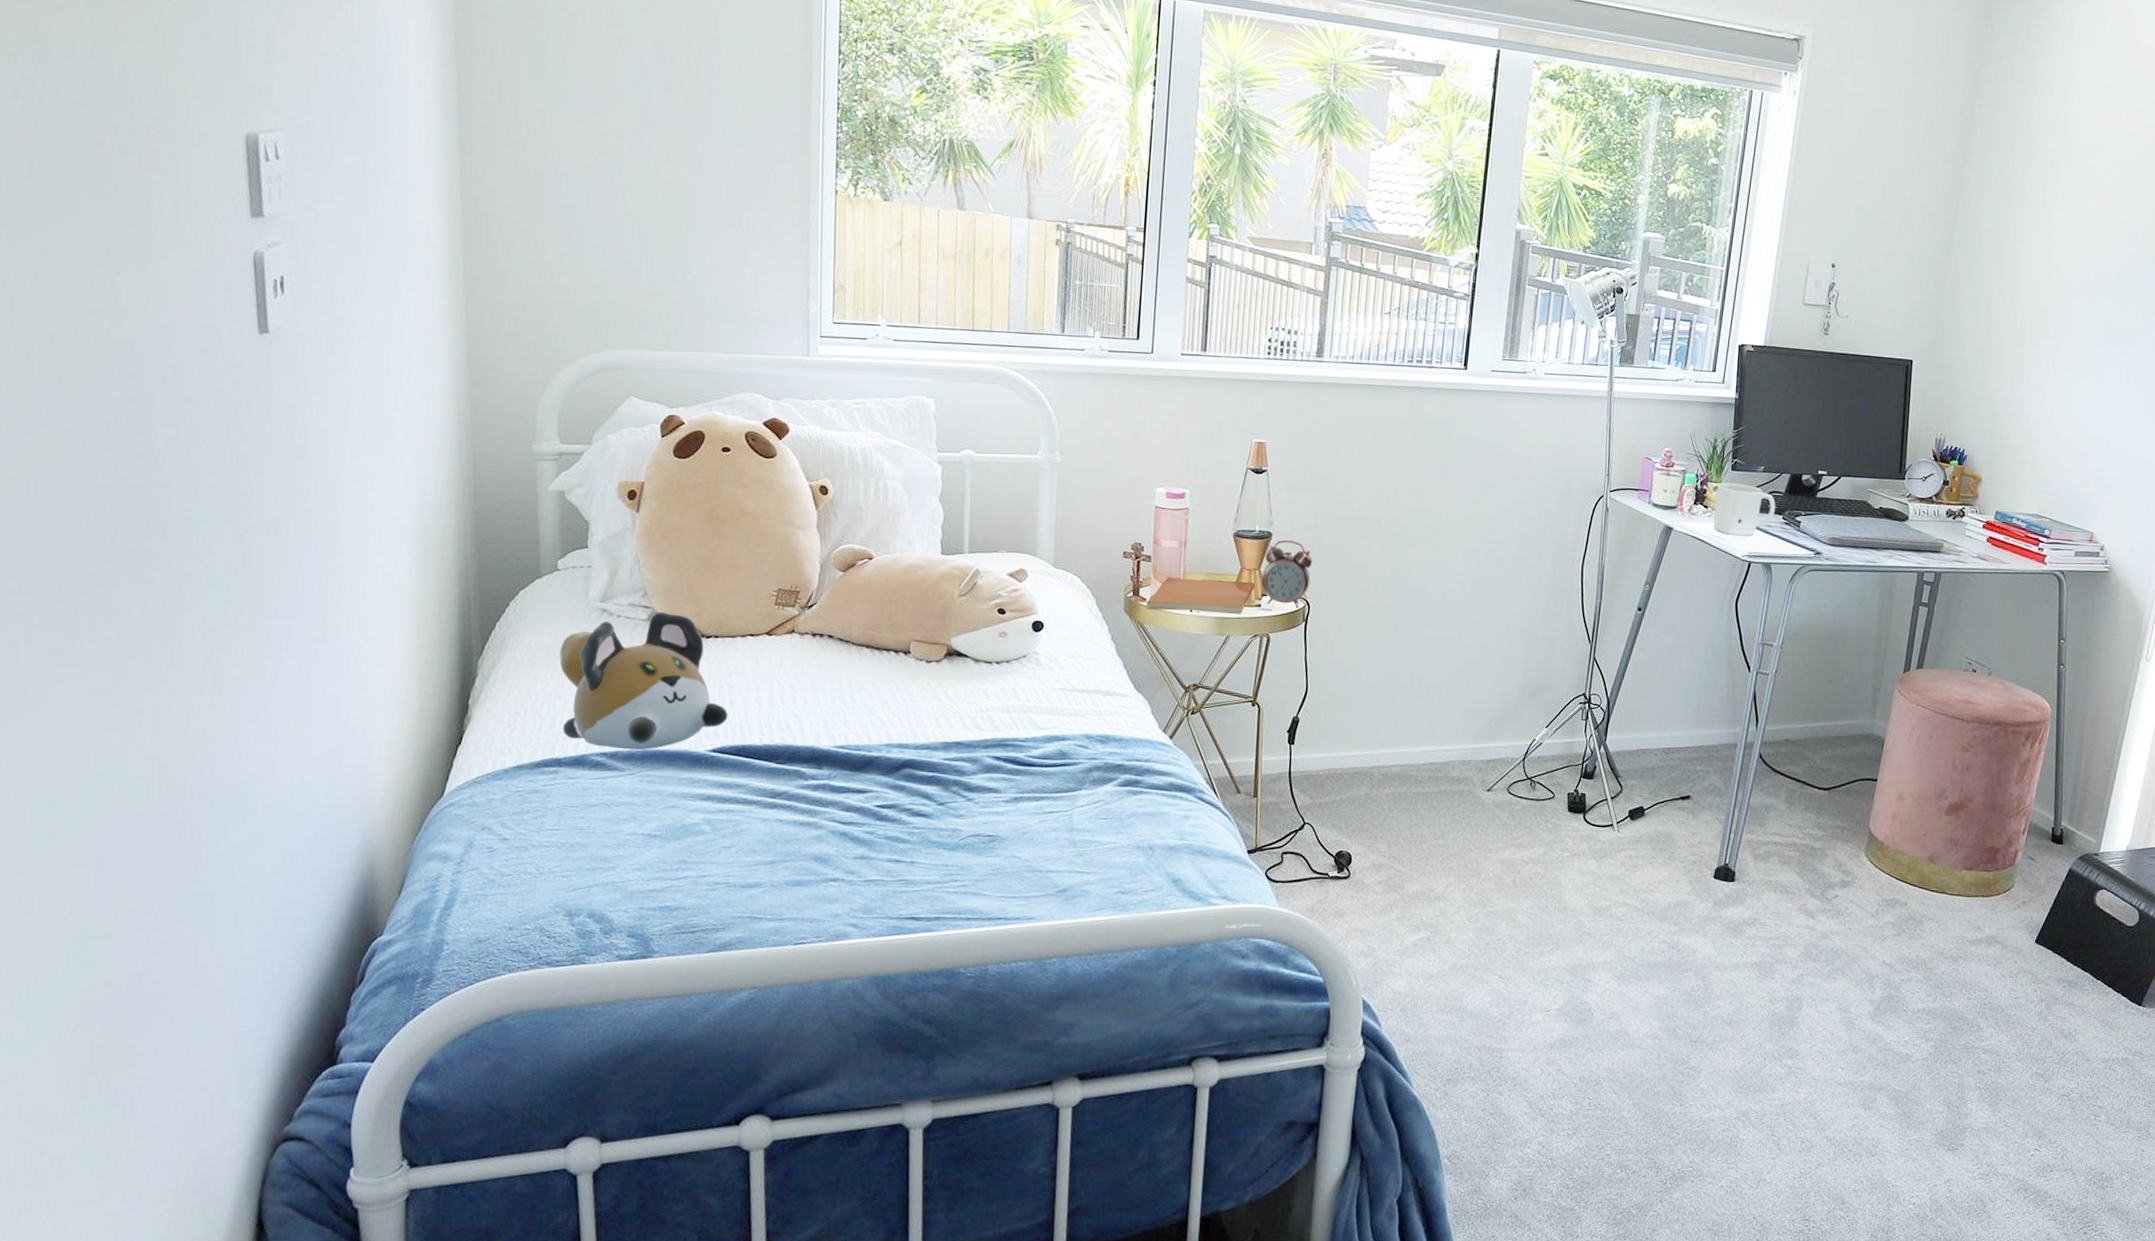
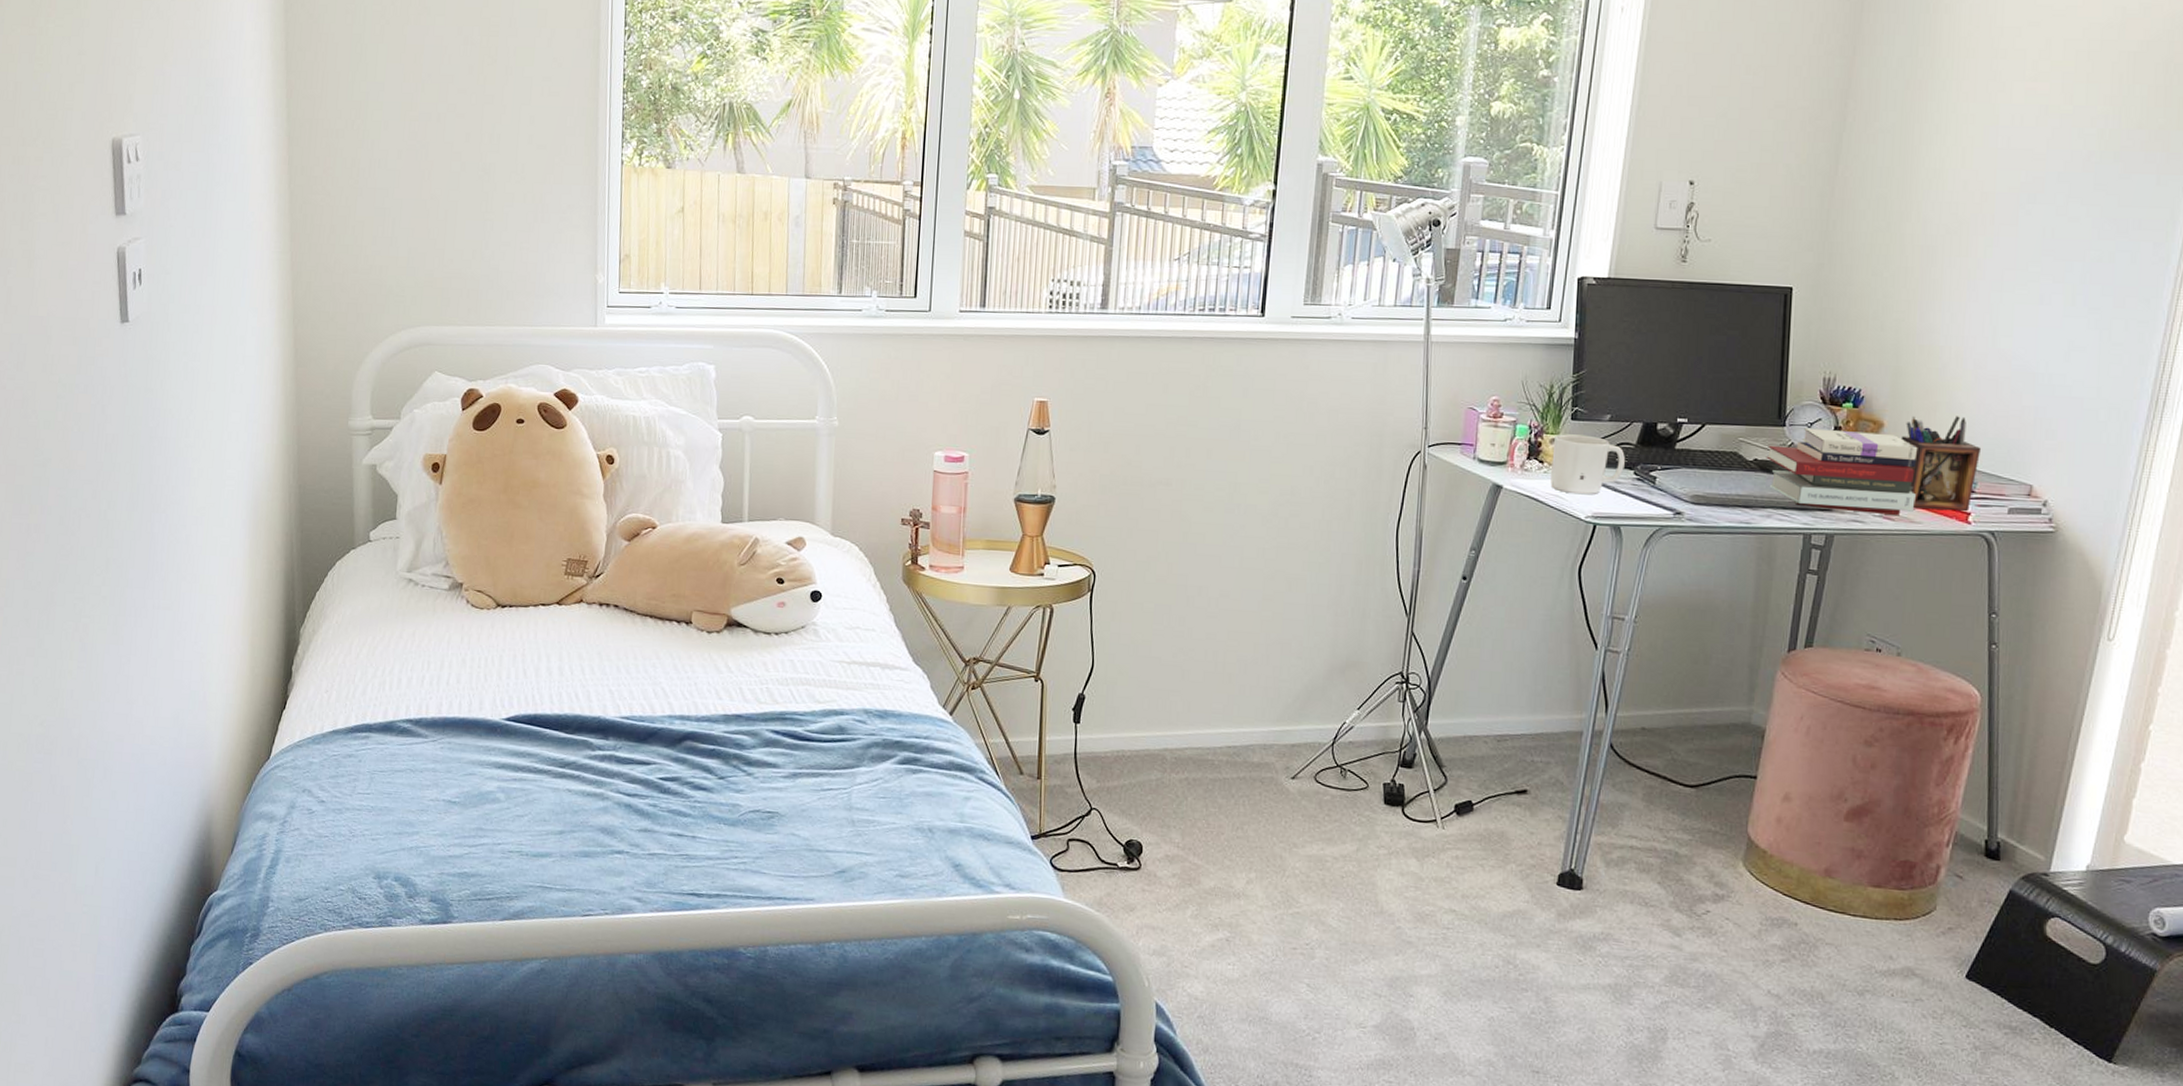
plush toy: present [559,611,728,751] -> none [371,581,522,718]
book: present [1145,577,1255,614] -> none [924,545,1038,584]
alarm clock: present [1262,540,1313,608] -> none [1044,504,1099,578]
books: none [1889,481,2008,558] -> present [1766,428,1918,516]
desk organizer: none [1994,473,2056,554] -> present [1900,416,1982,512]

